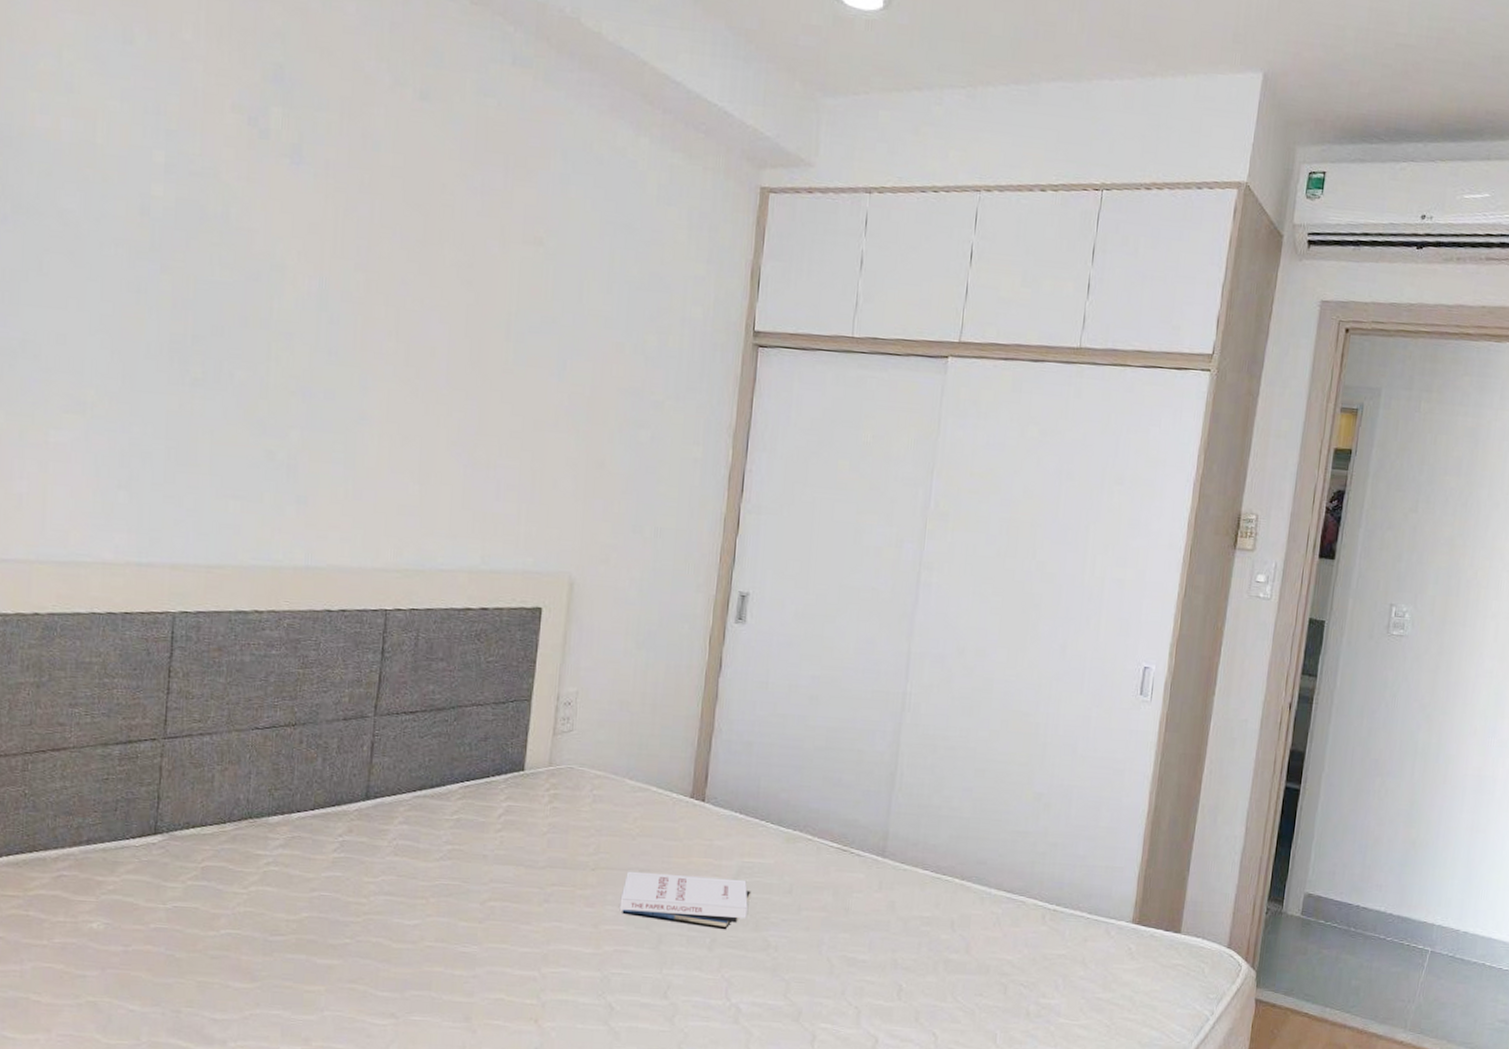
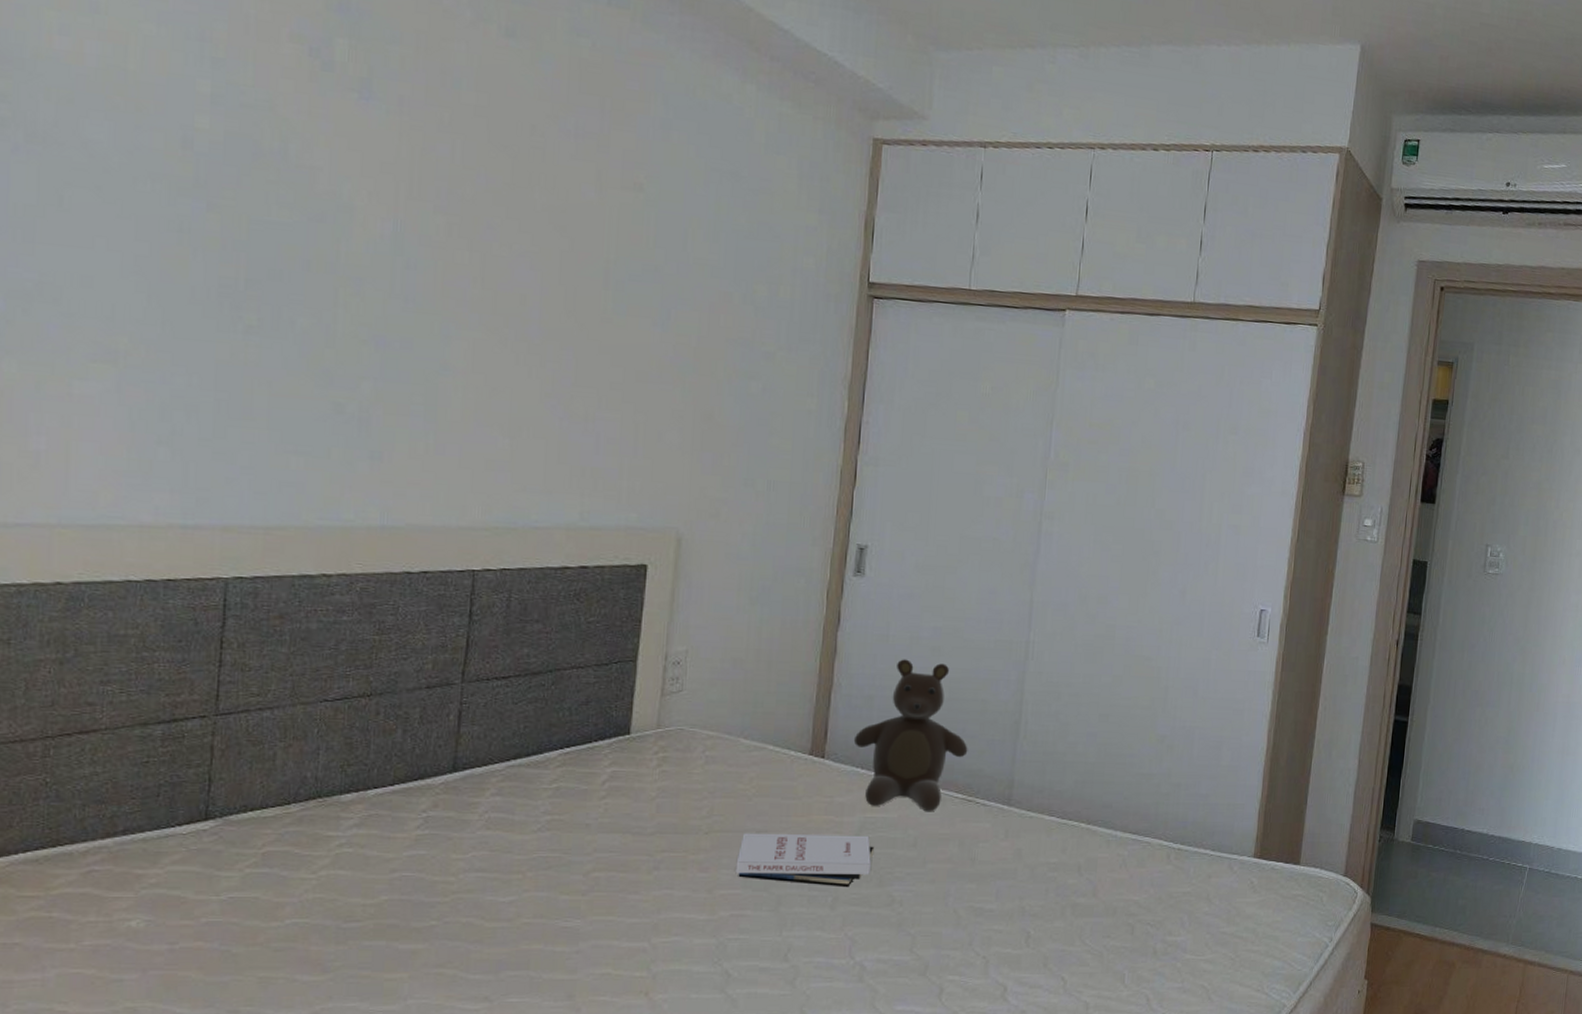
teddy bear: none [732,706,844,859] -> present [853,659,968,811]

